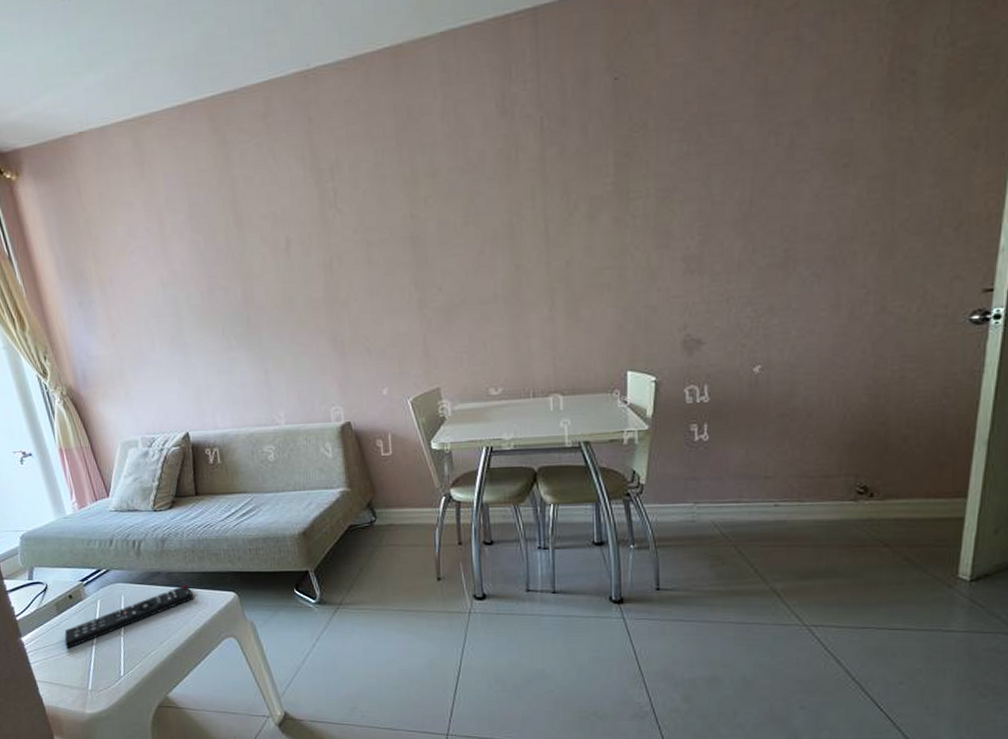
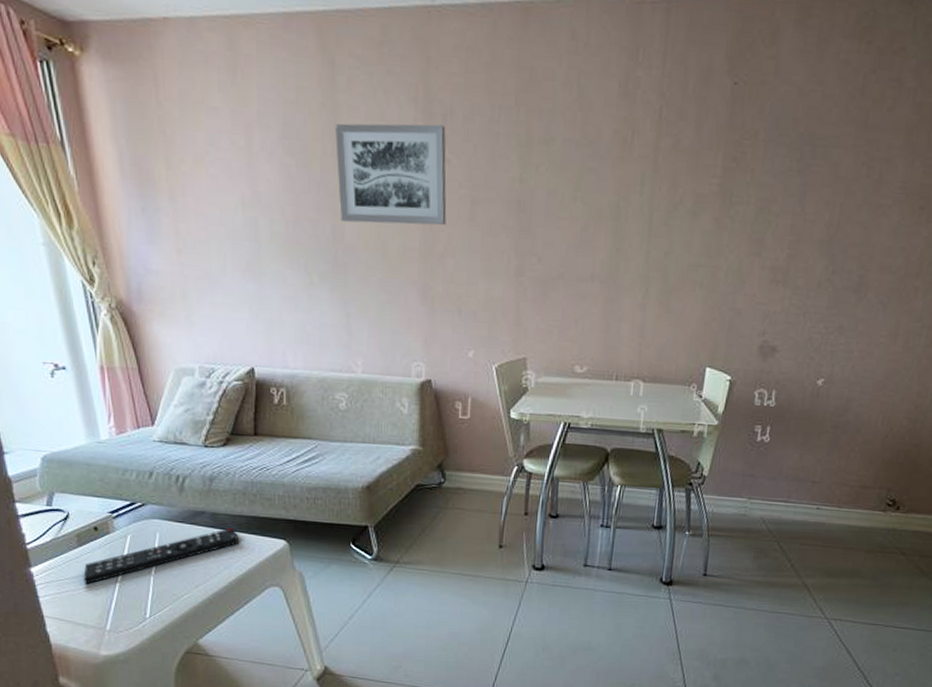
wall art: none [234,178,346,285] -> present [335,123,447,226]

